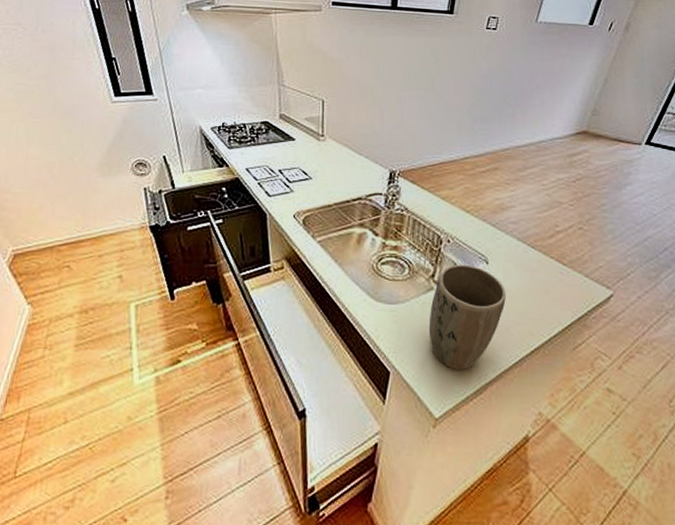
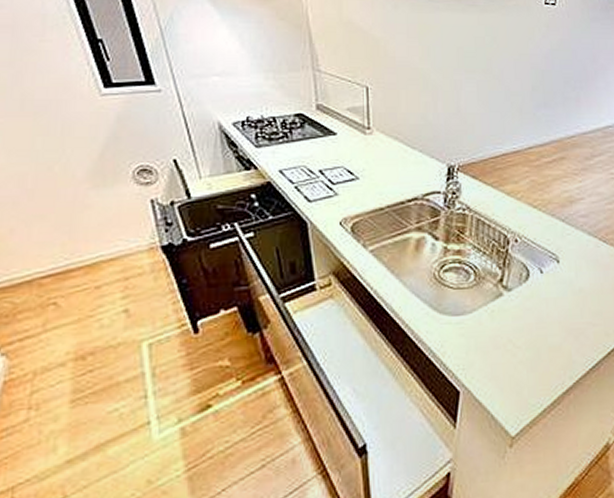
plant pot: present [428,264,506,370] -> none [499,265,580,381]

